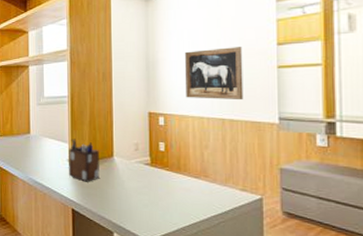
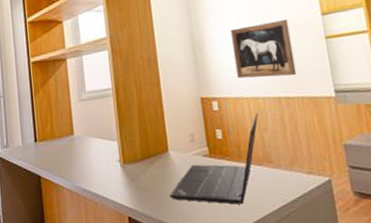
desk organizer: present [69,138,100,182] -> none [118,135,156,184]
laptop: none [110,130,202,210] -> present [169,112,259,205]

